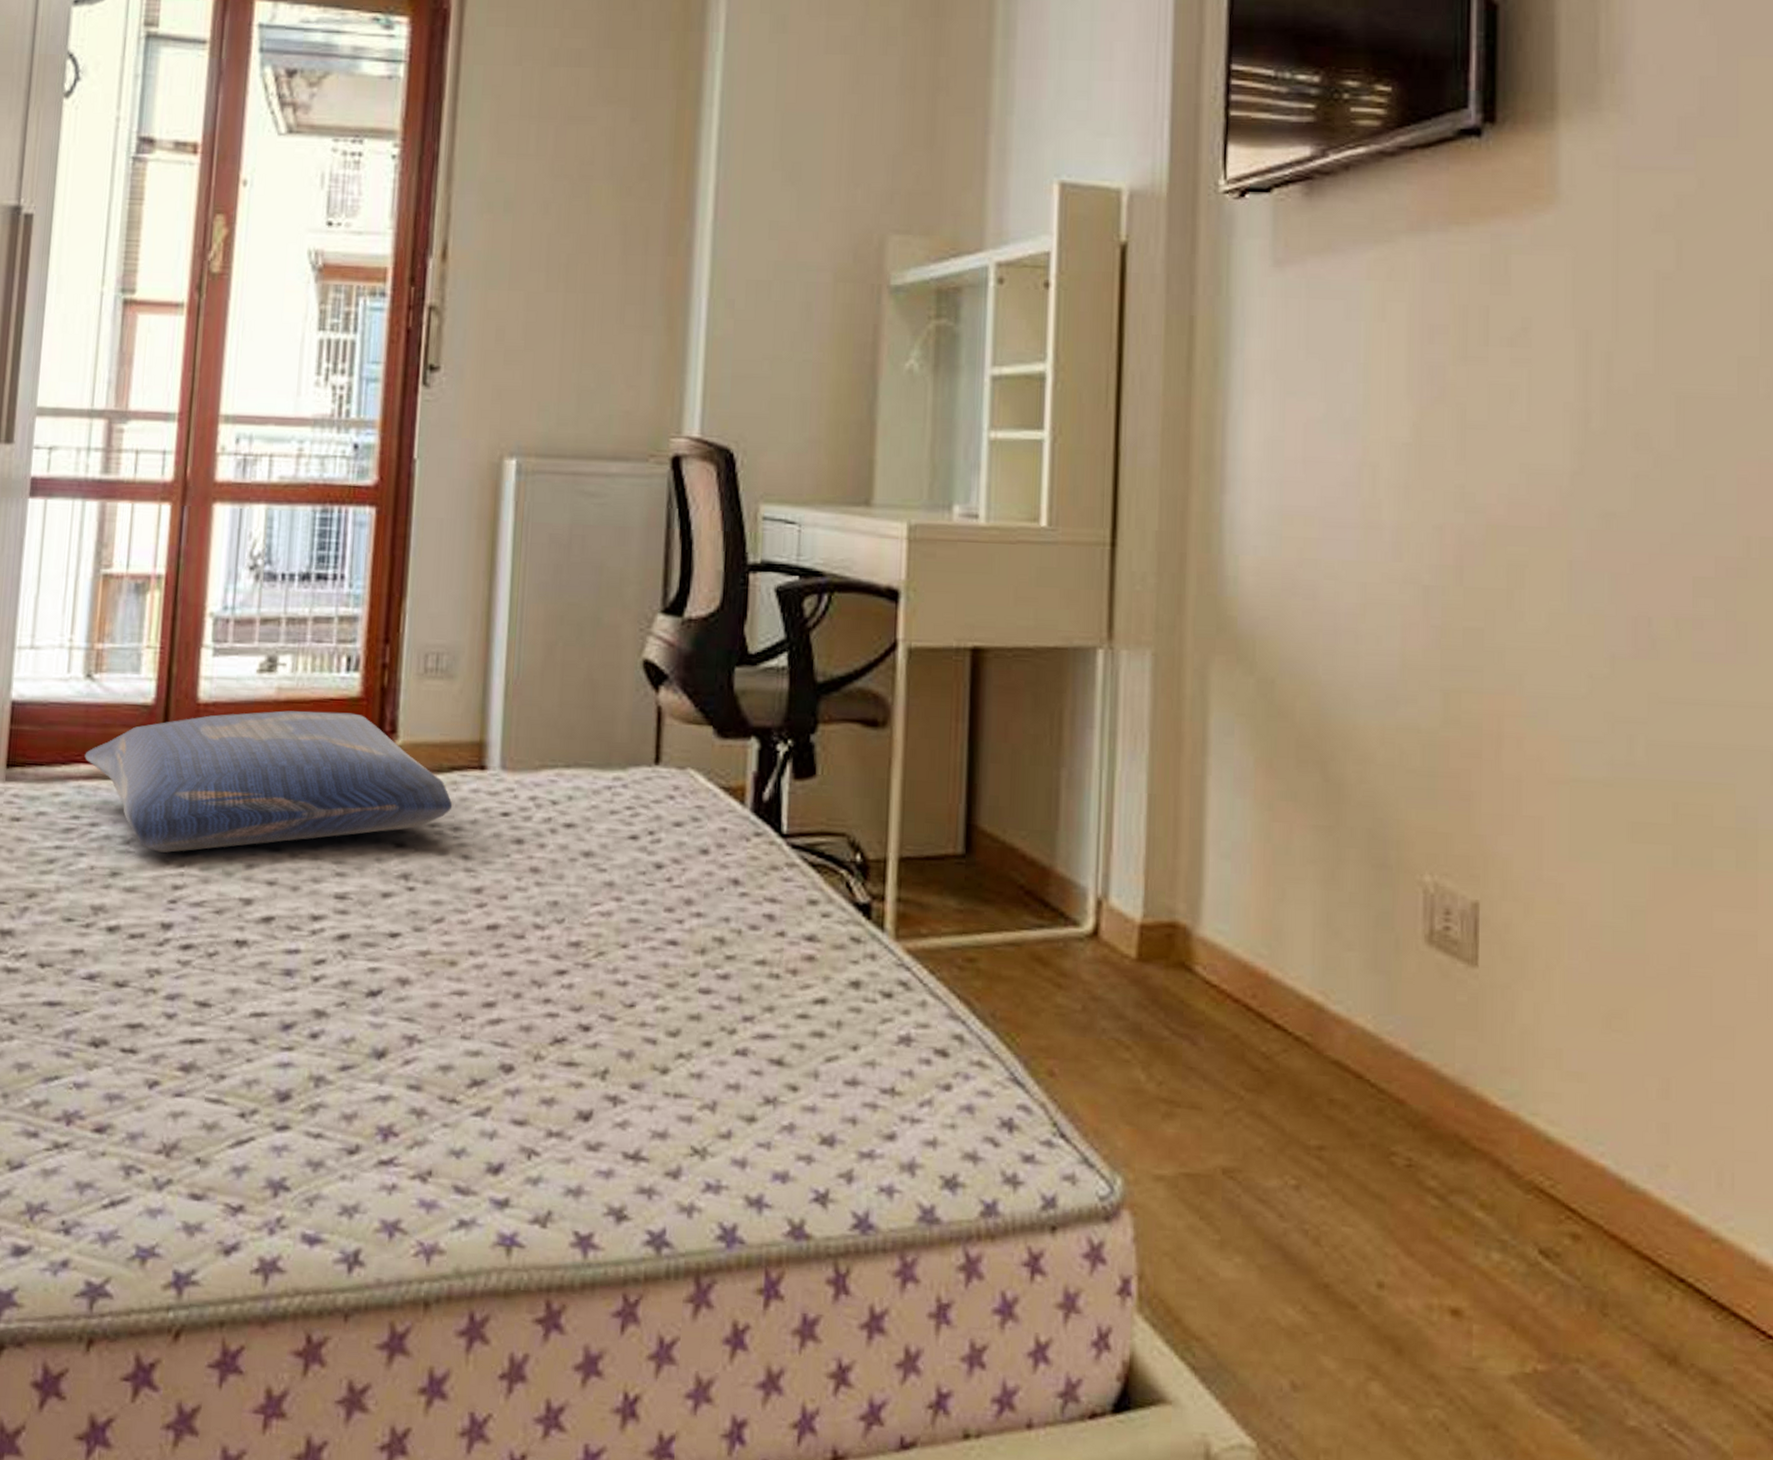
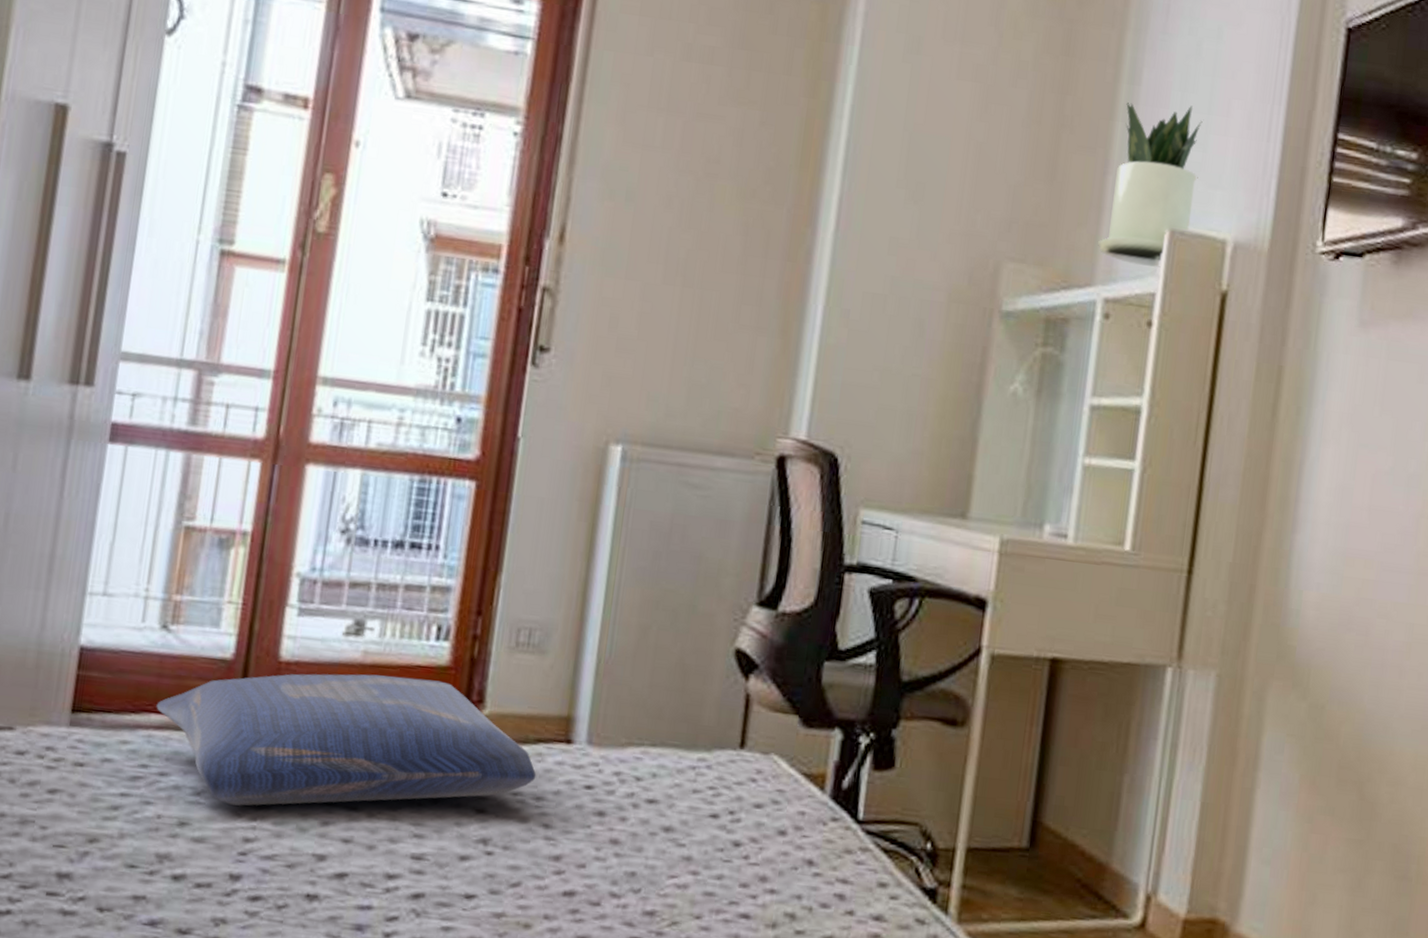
planter: none [985,53,1085,225] -> present [1098,102,1203,267]

